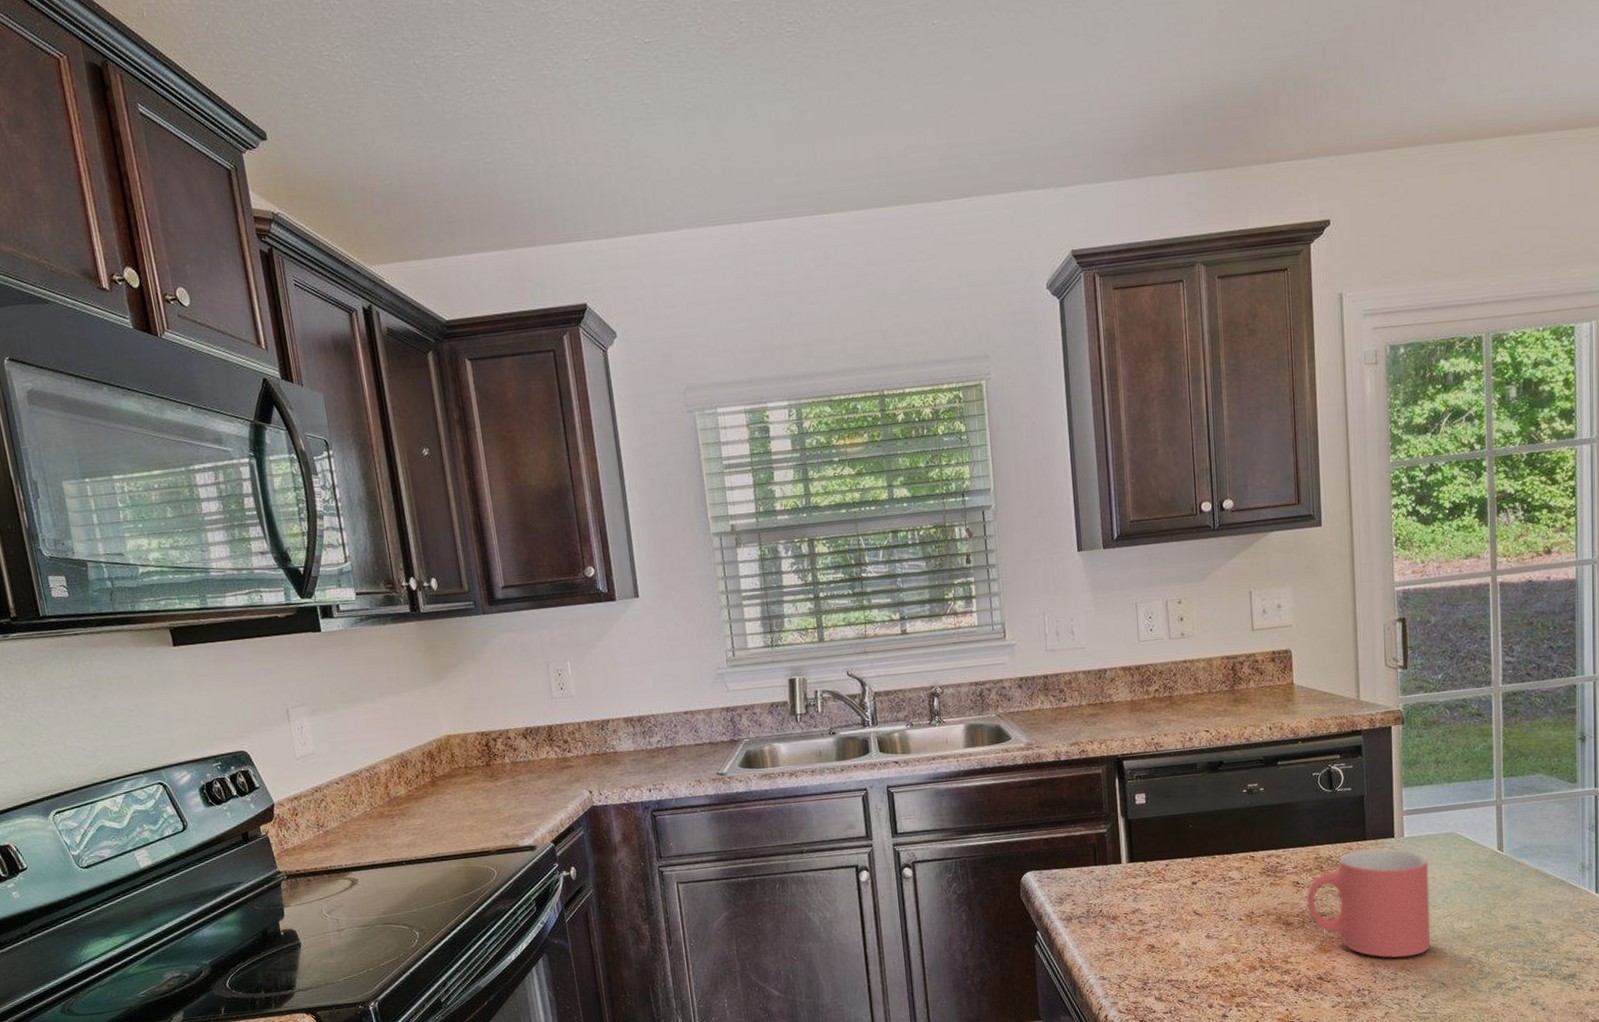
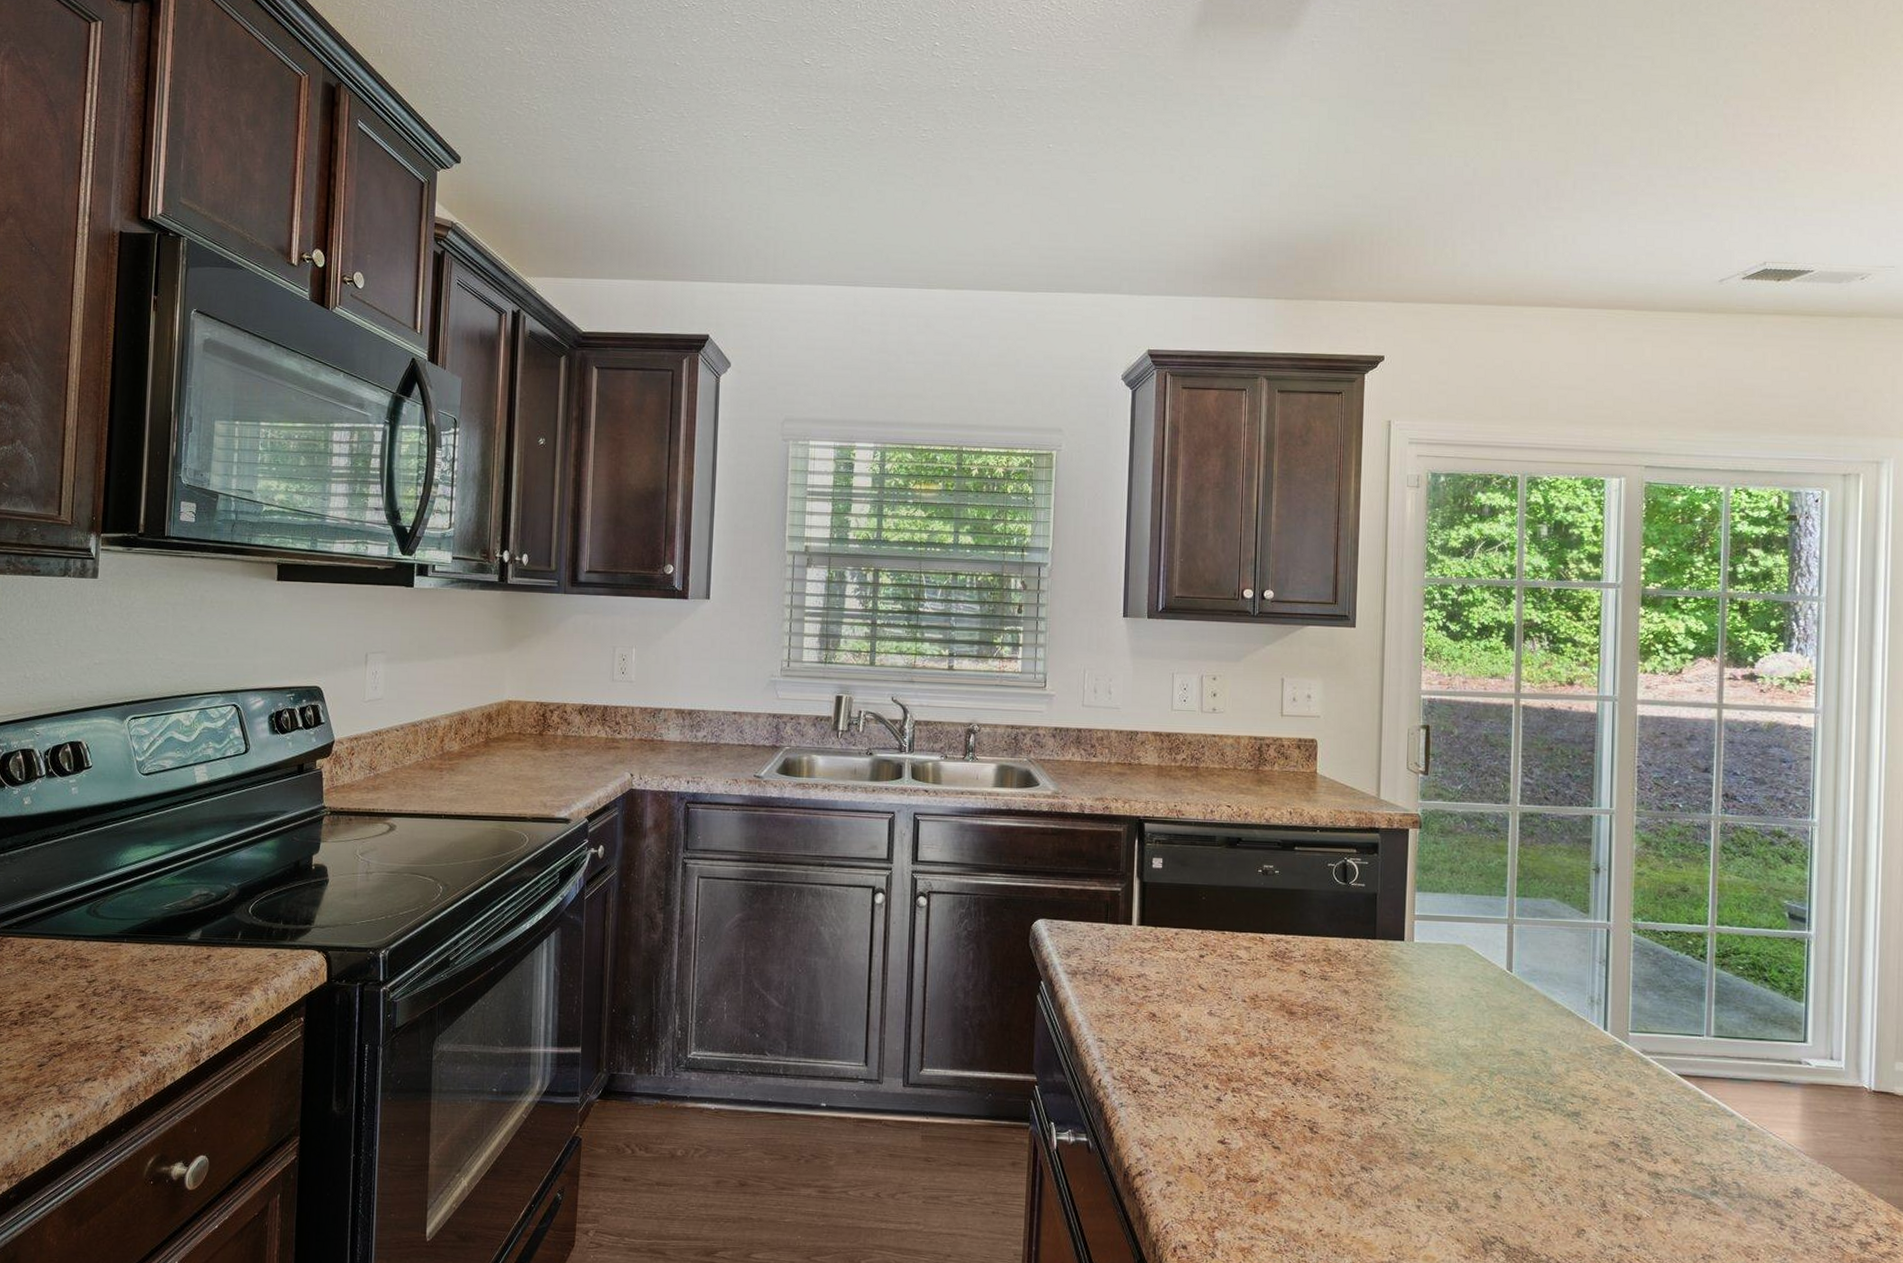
mug: present [1307,848,1431,958] -> none [1313,947,1437,1067]

